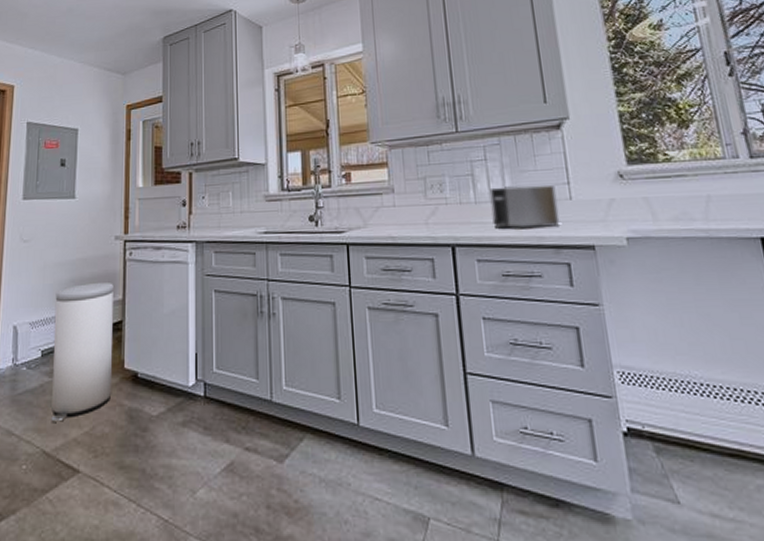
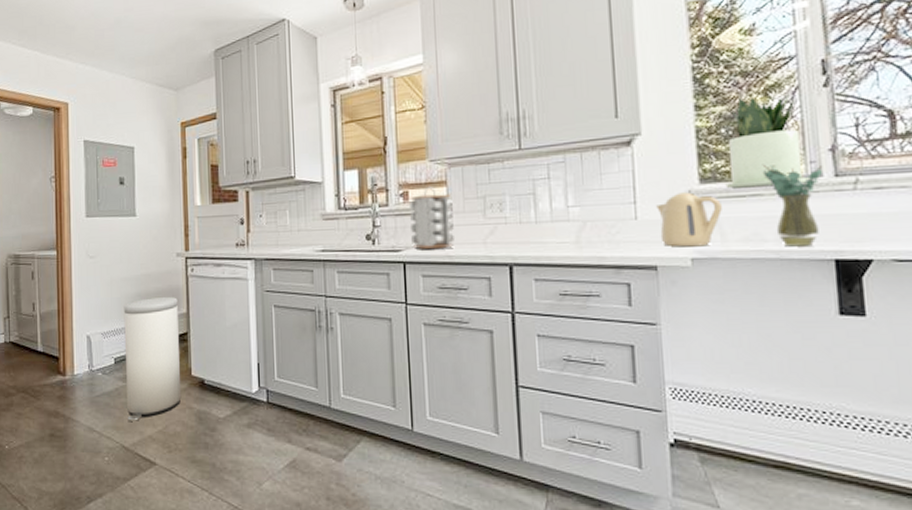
spice rack: none [352,168,397,231] -> present [409,187,454,250]
toaster: present [489,186,561,229] -> none [551,205,623,249]
kettle: none [589,173,651,227] -> present [656,192,722,247]
planter: none [649,80,729,171] -> present [725,92,811,190]
vase: none [682,146,743,226] -> present [762,164,823,247]

